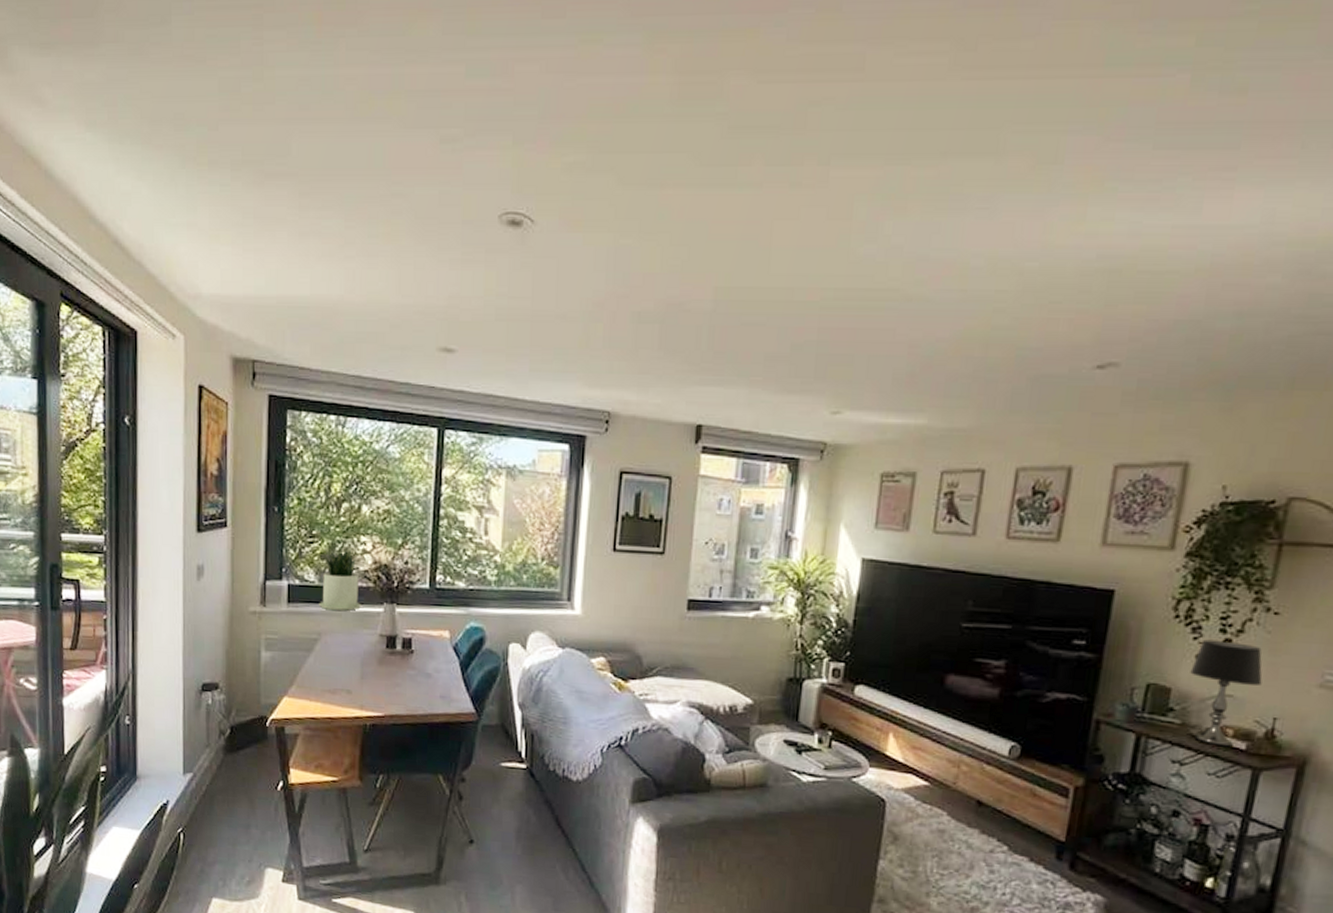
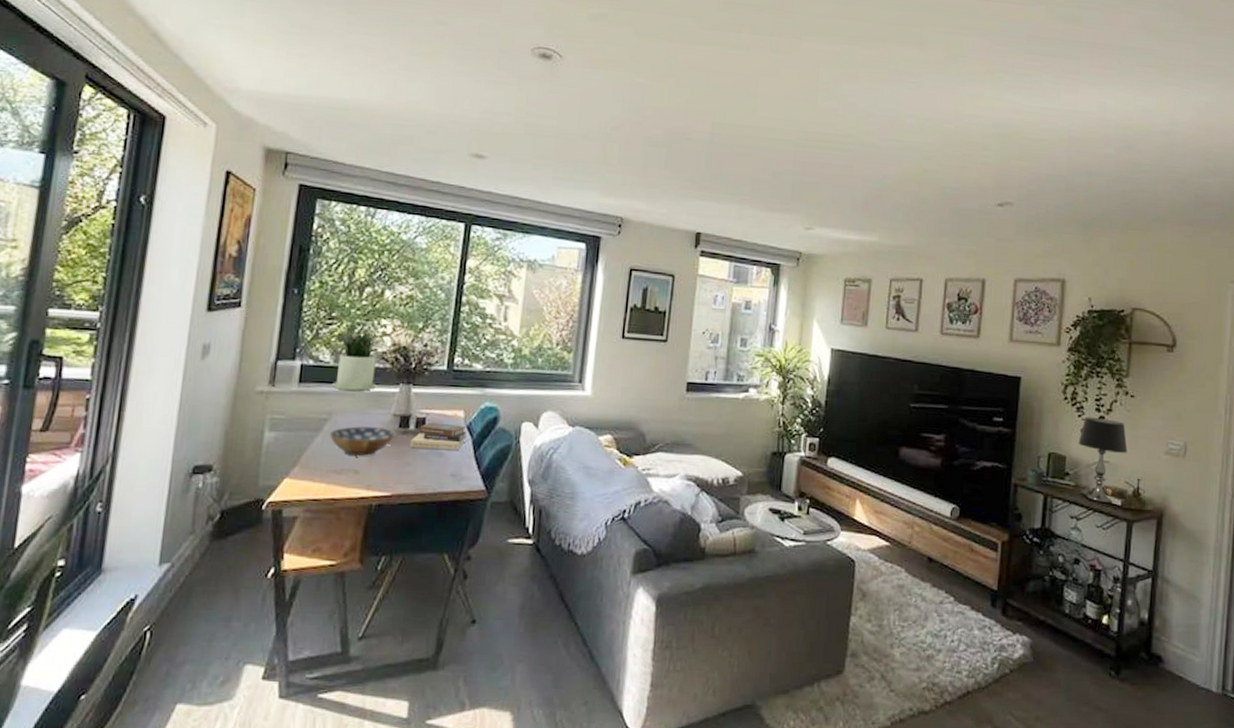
bowl: none [320,646,384,676] -> present [329,426,396,456]
books: none [397,643,453,673] -> present [409,422,466,451]

